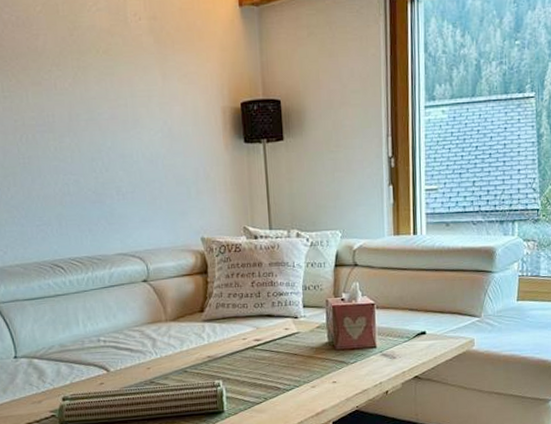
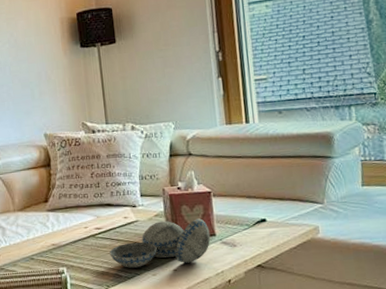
decorative bowl: none [268,330,371,381] -> present [109,218,211,269]

